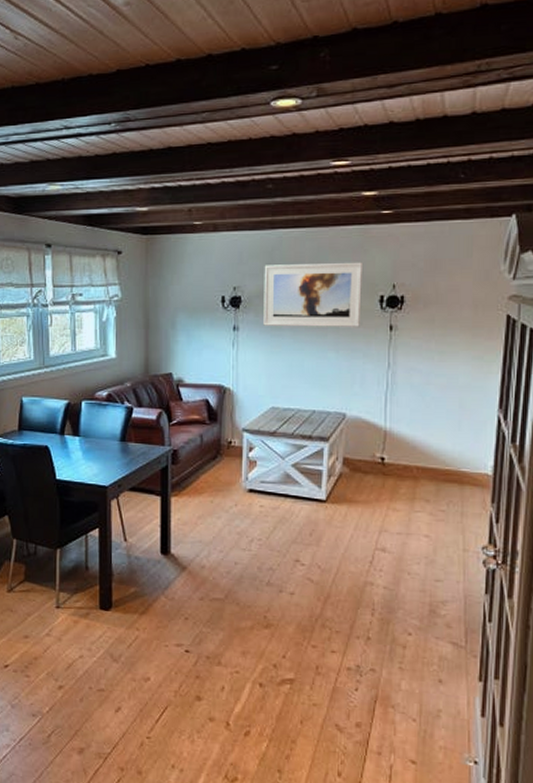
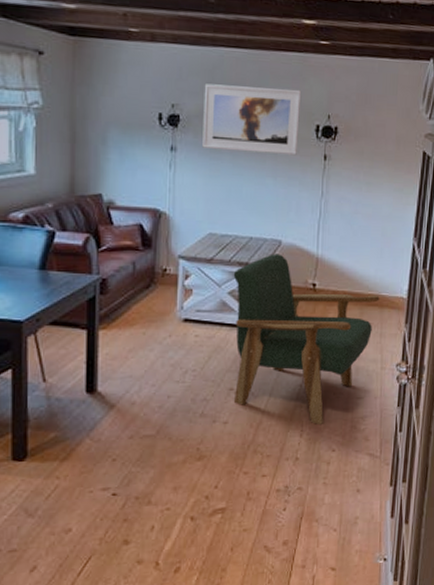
armchair: none [296,427,459,606] -> present [233,254,380,426]

